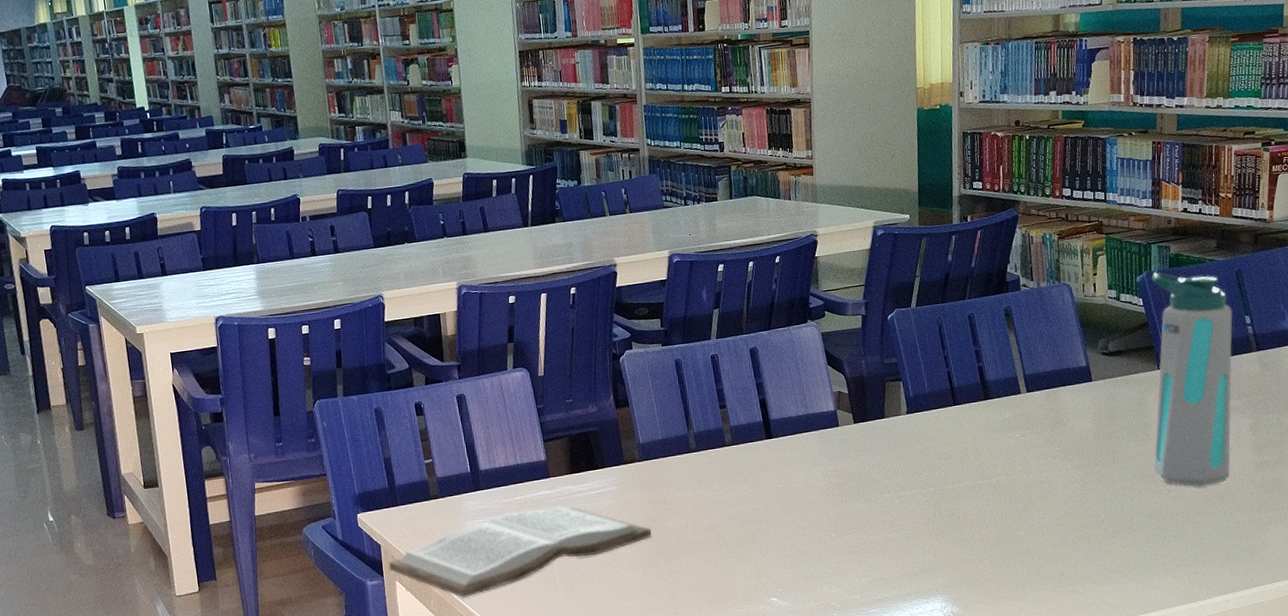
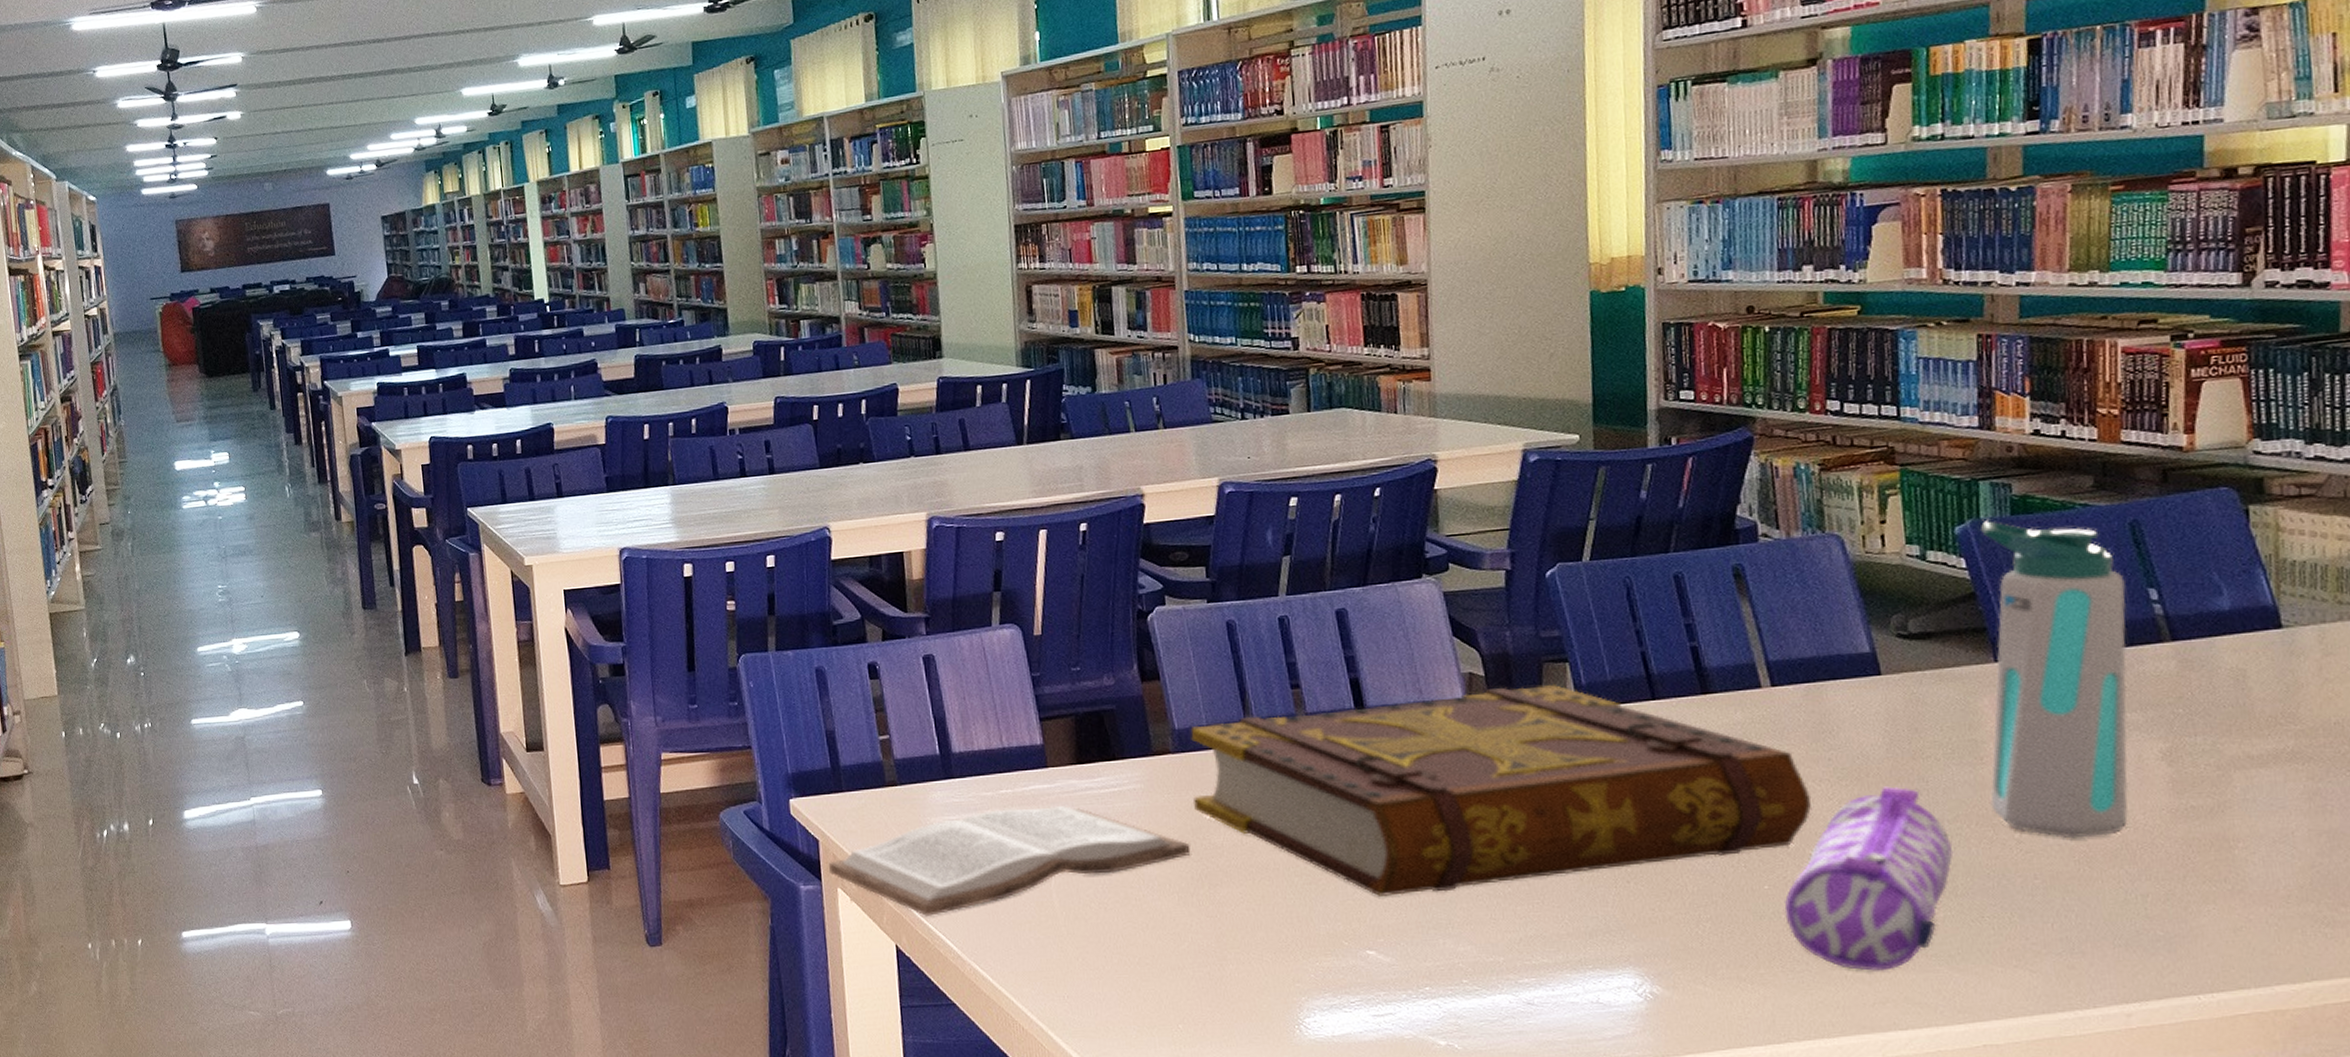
book: none [651,397,1050,558] -> present [1191,683,1812,896]
pencil case: none [1033,458,1132,586] -> present [1784,786,1954,971]

